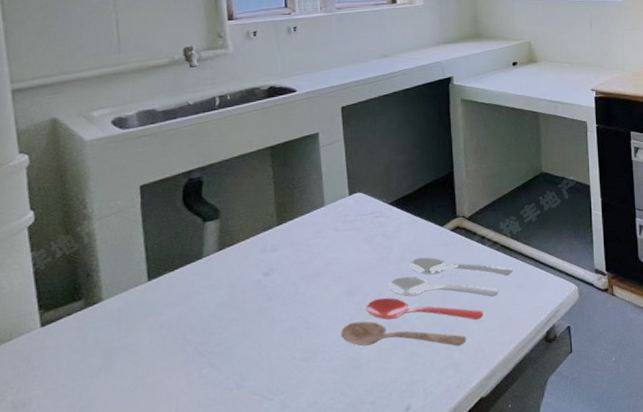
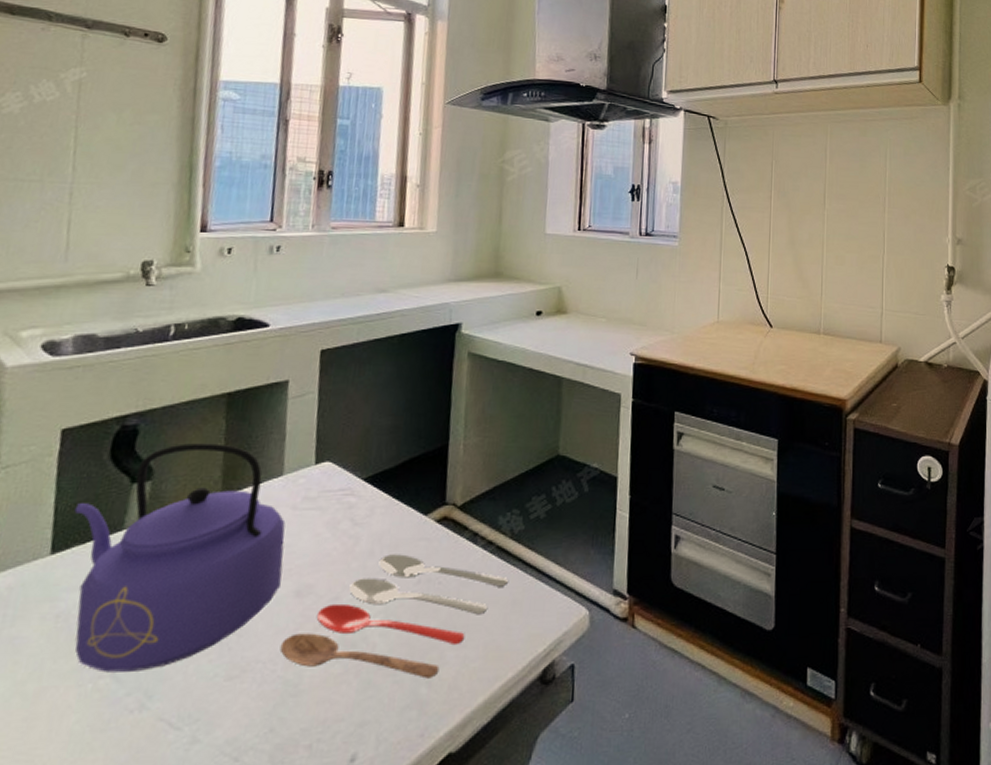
kettle: none [161,186,334,364] -> present [74,443,286,673]

